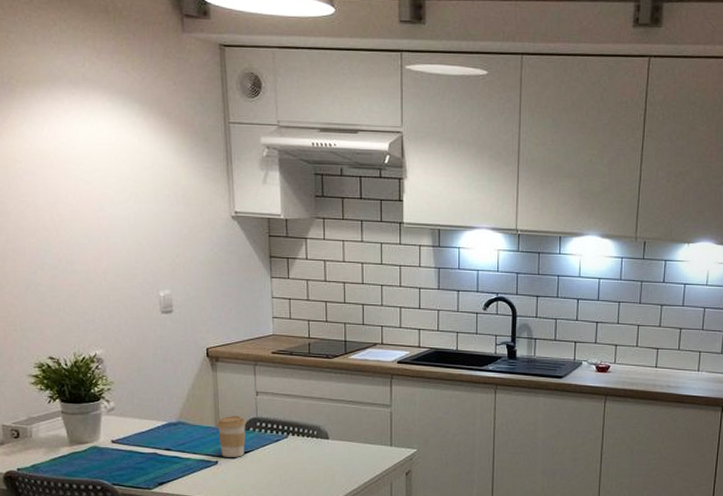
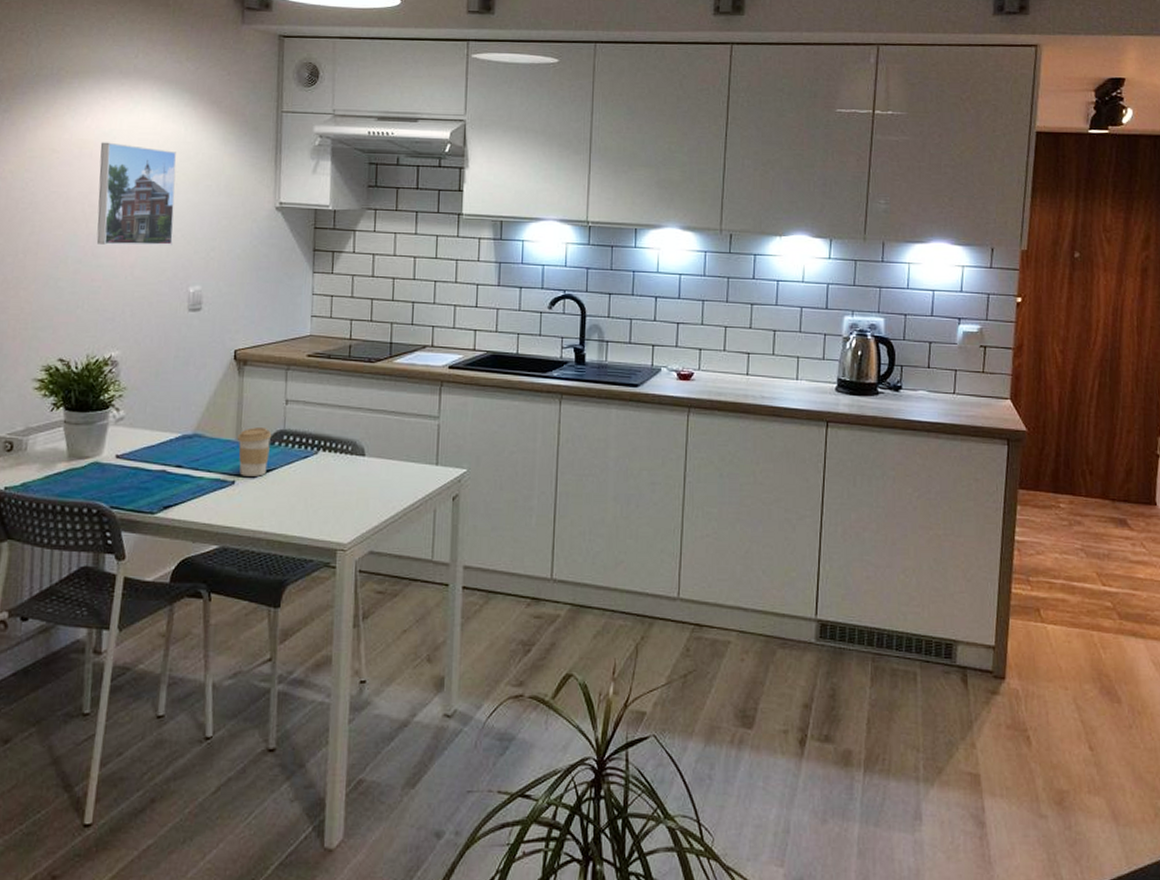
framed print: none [60,152,139,253] -> present [96,142,177,246]

